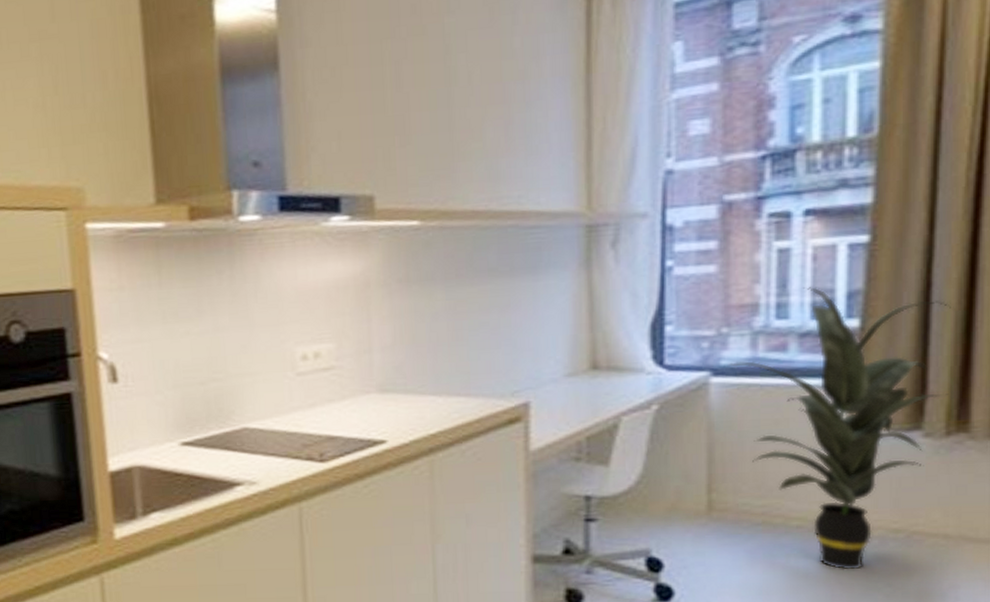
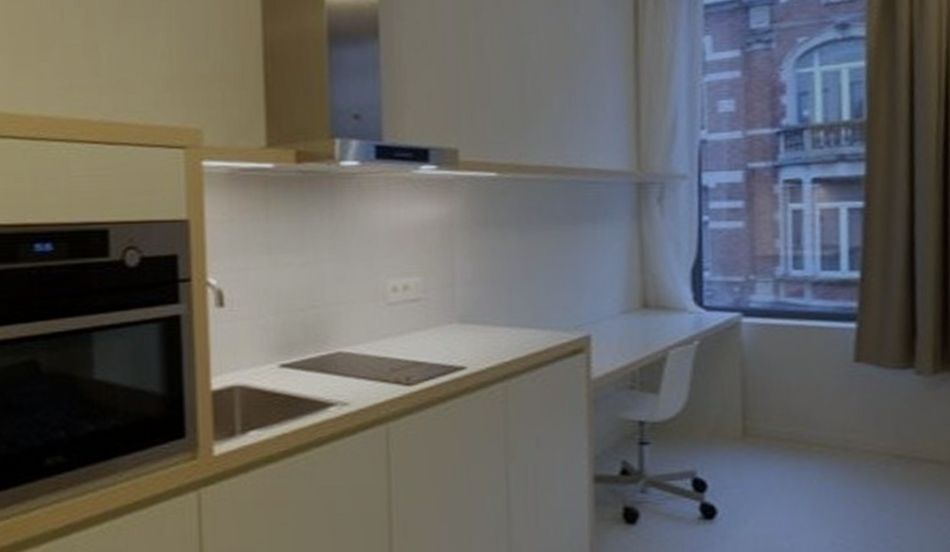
indoor plant: present [724,287,956,570] -> none [752,243,935,492]

